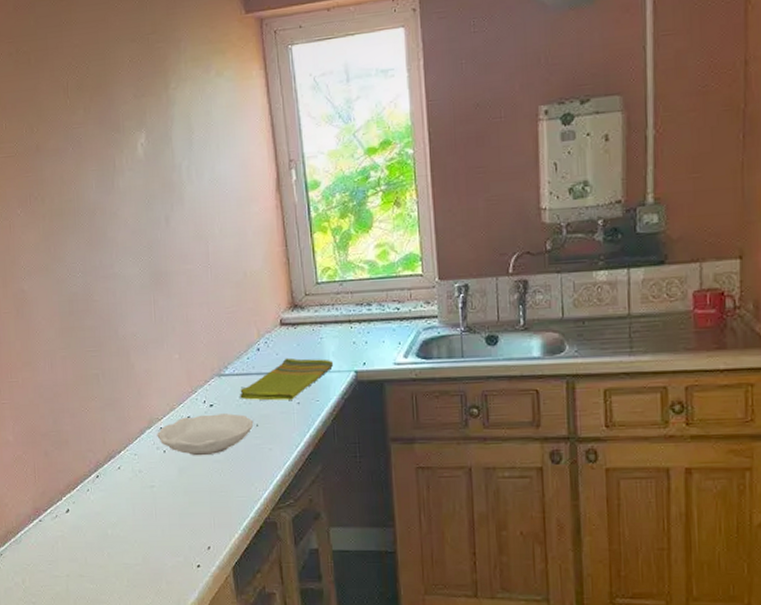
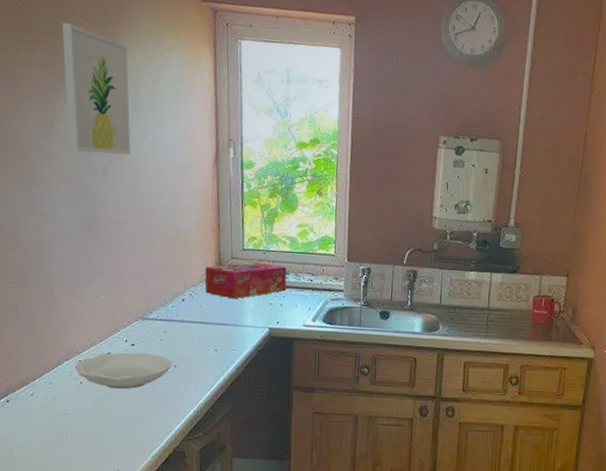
wall art: none [113,70,190,205] -> present [62,23,131,155]
dish towel: present [240,358,334,401] -> none [162,310,251,347]
tissue box: none [278,295,371,342] -> present [205,262,287,299]

